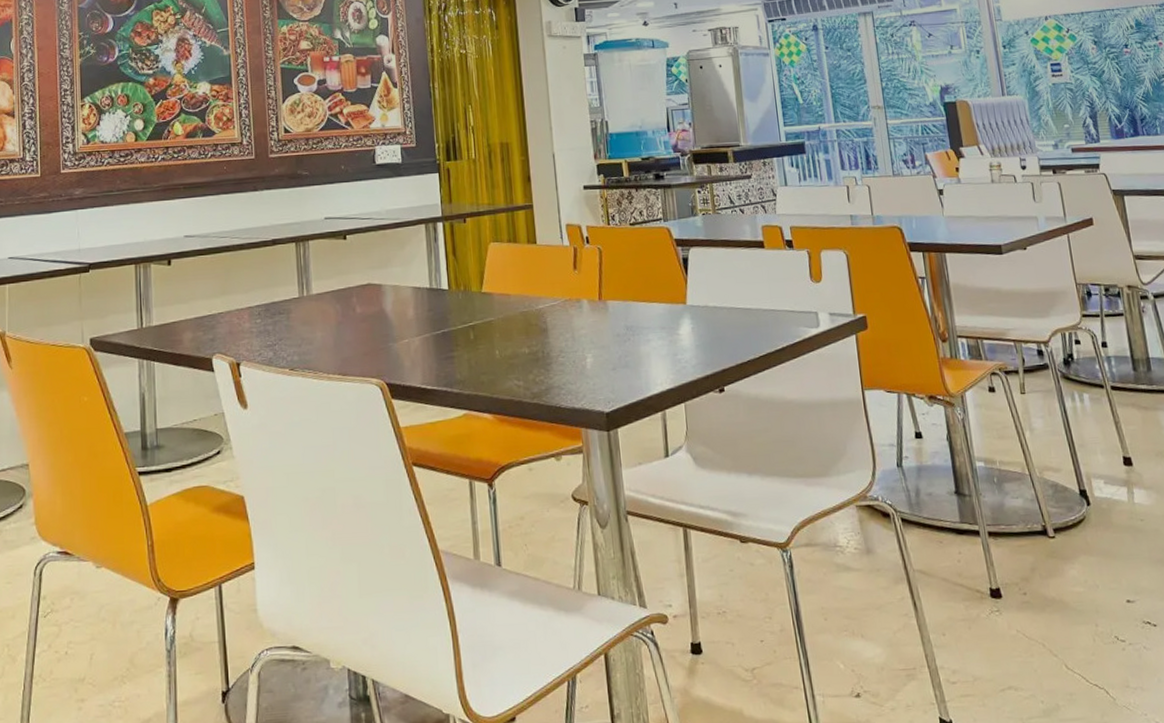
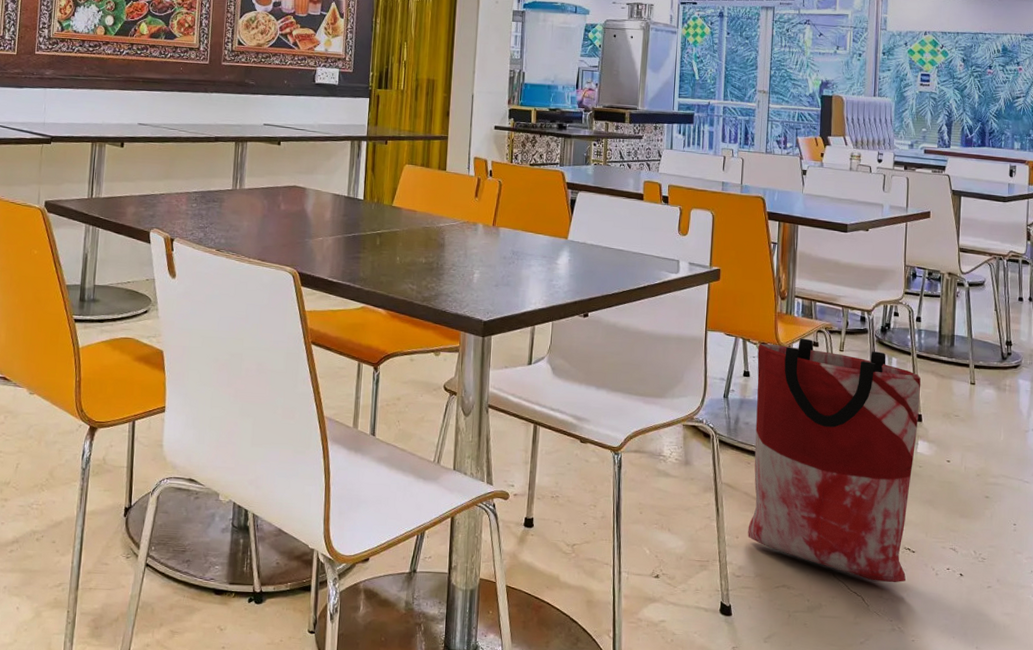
bag: none [926,384,1154,668] -> present [748,338,921,583]

